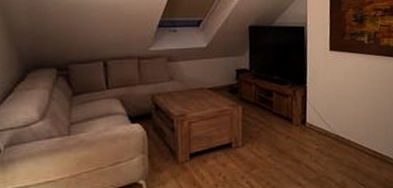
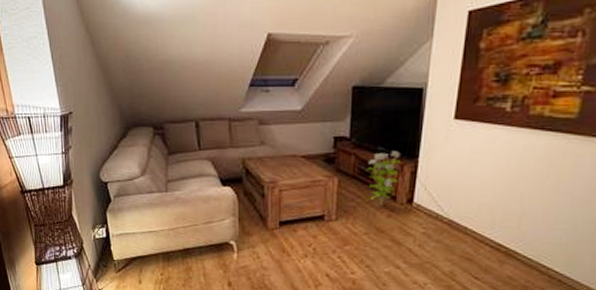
decorative plant: none [266,79,294,128] -> present [367,151,401,205]

